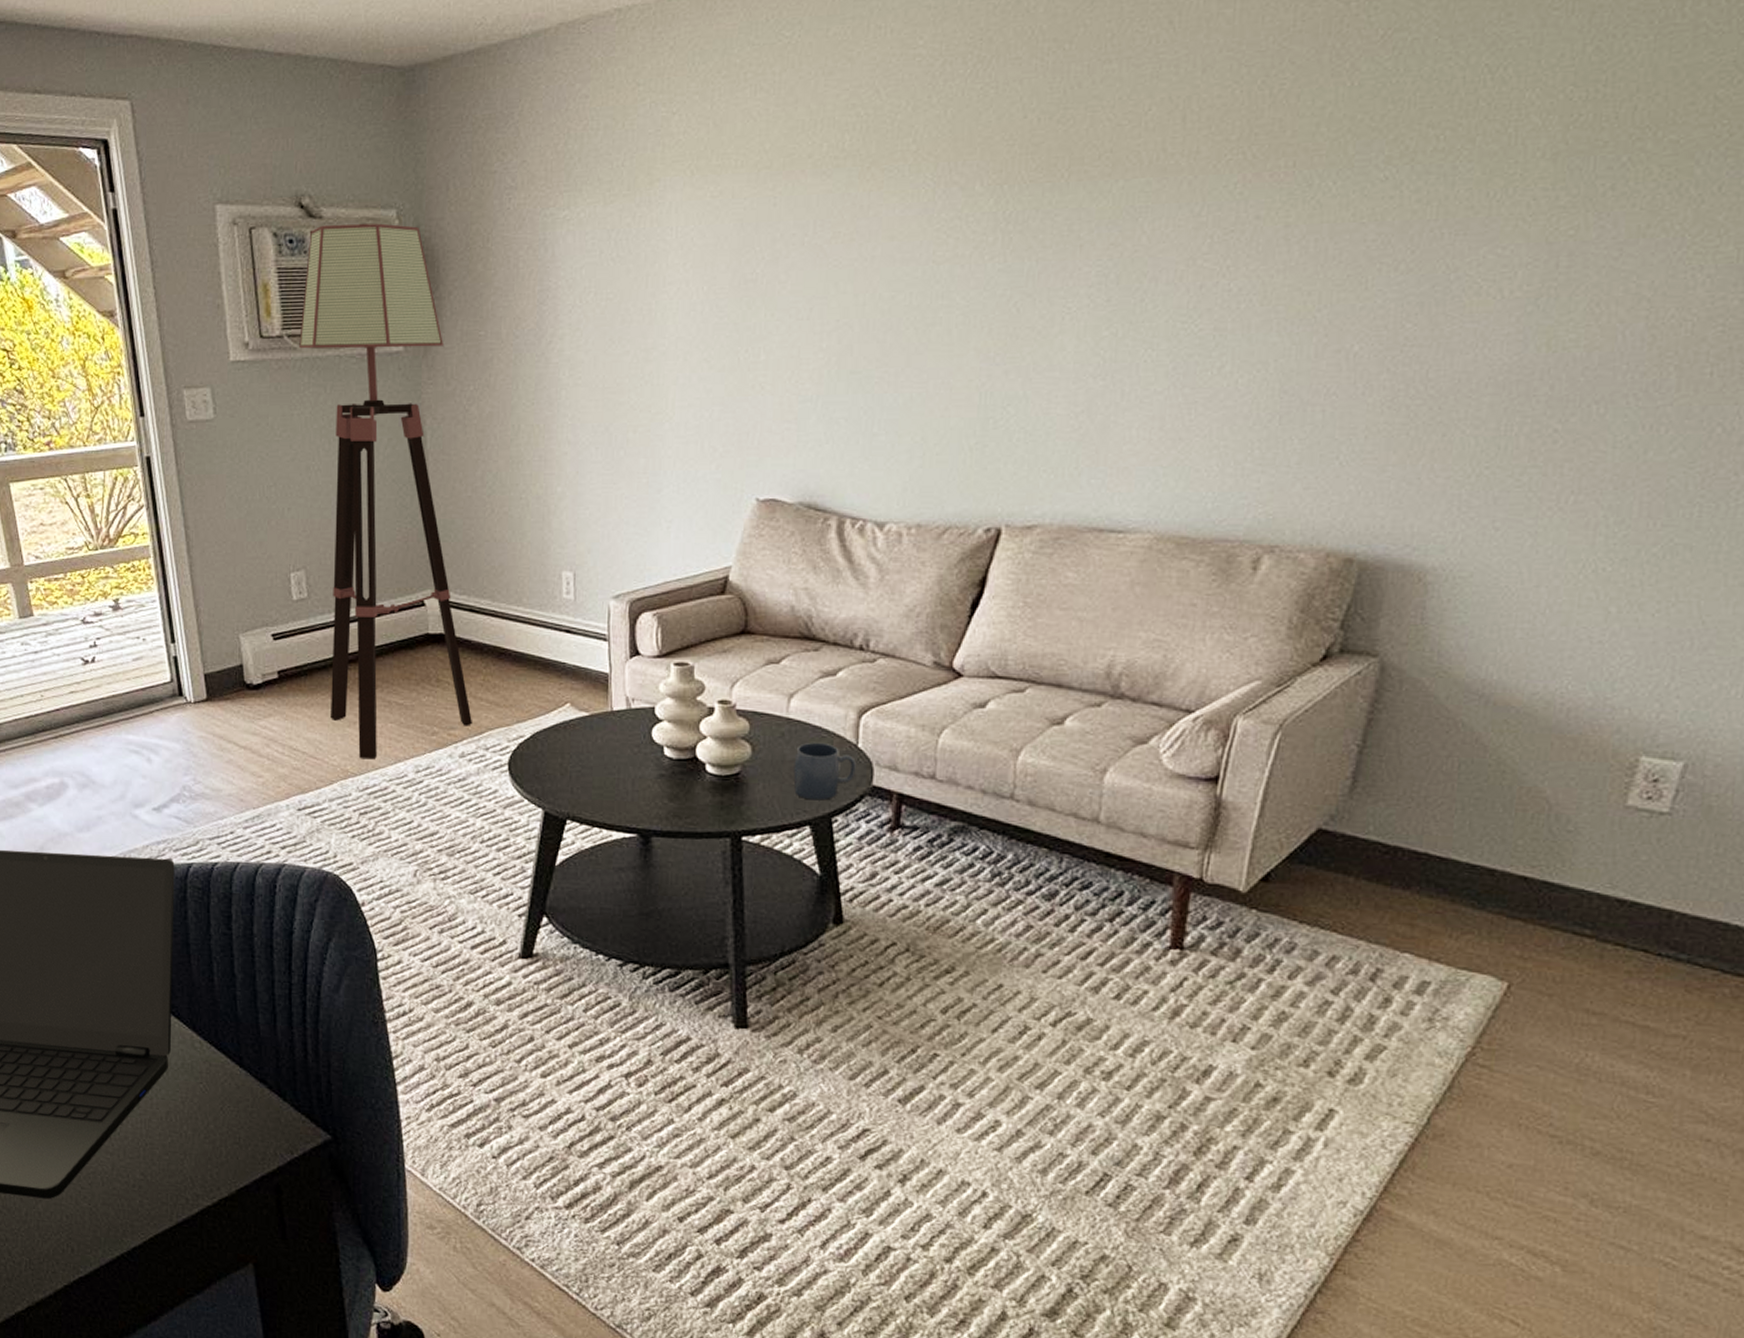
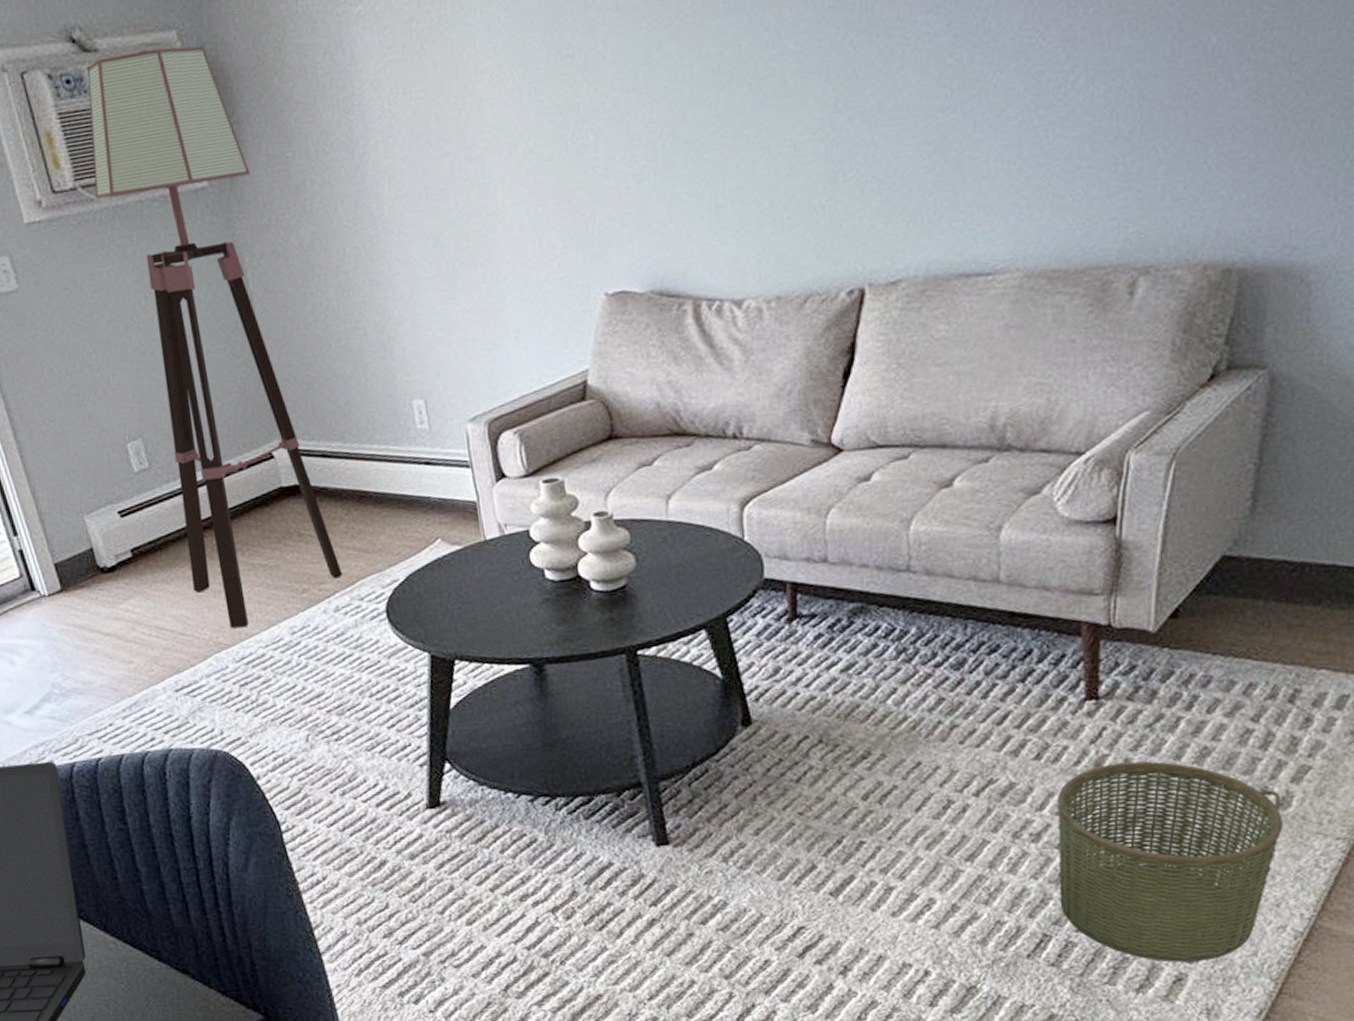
mug: present [793,742,857,801] -> none [680,541,746,603]
basket: none [1123,1014,1354,1225] -> present [1057,761,1283,963]

